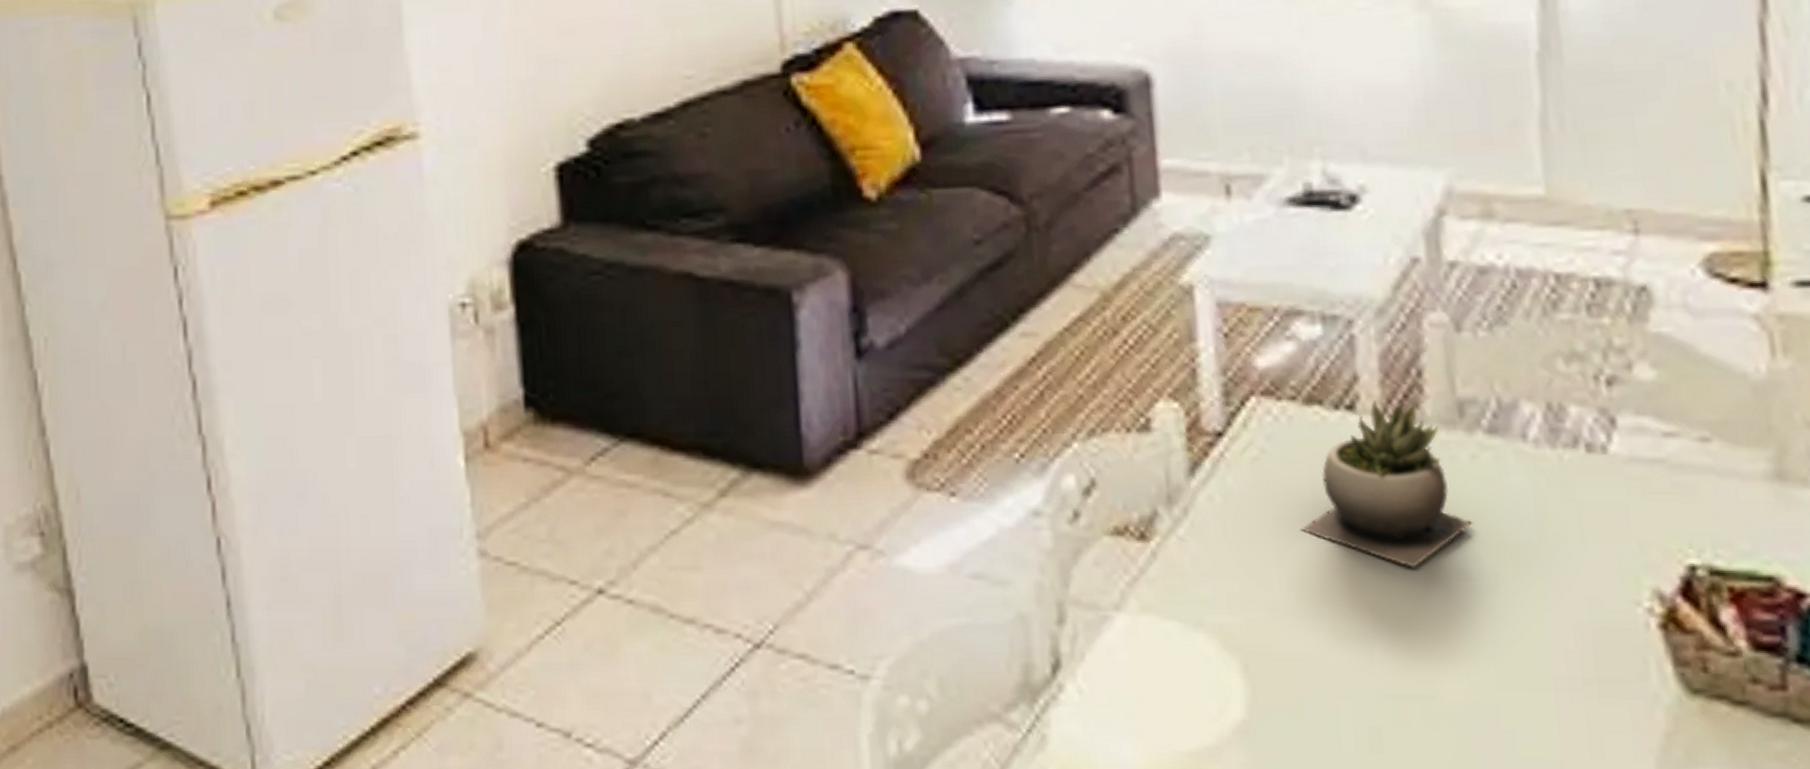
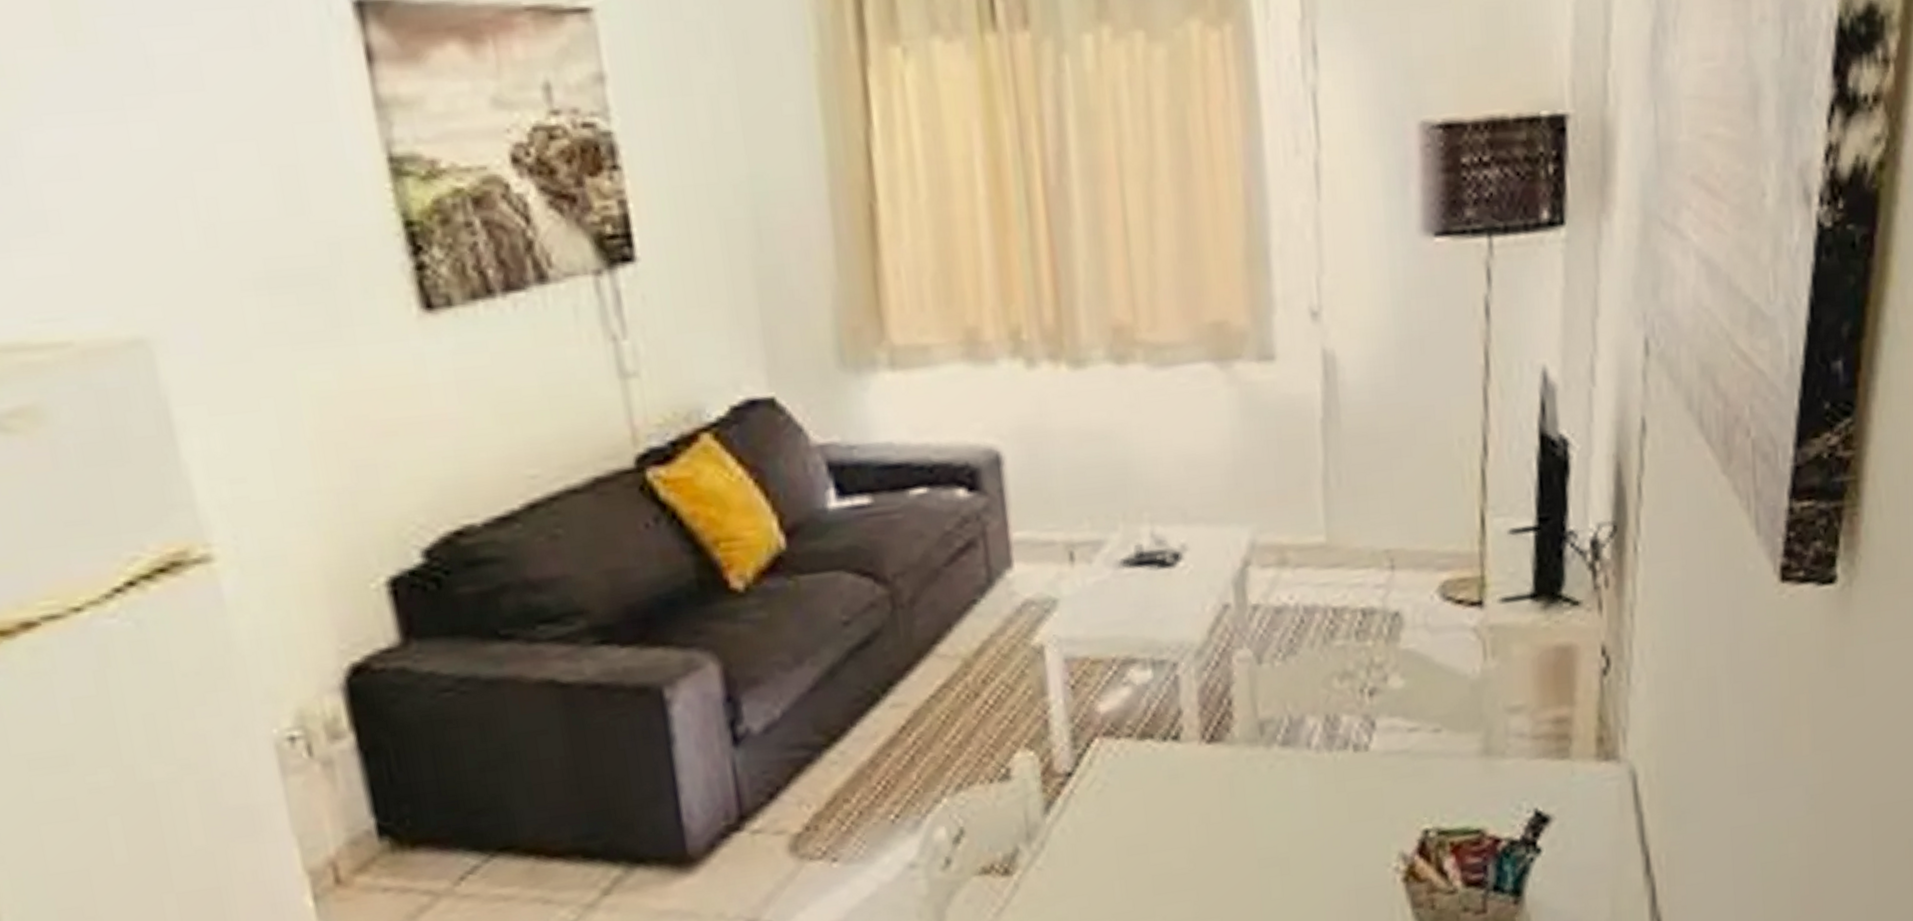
succulent plant: present [1300,399,1474,568] -> none [1137,728,1271,864]

